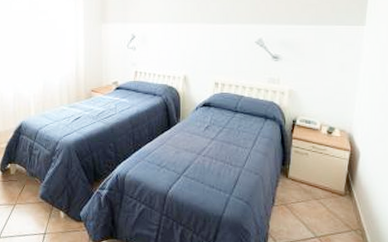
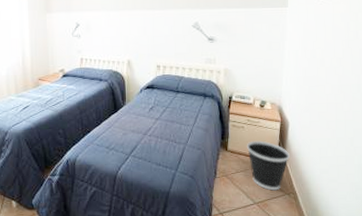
wastebasket: none [310,169,359,225] -> present [247,140,290,191]

